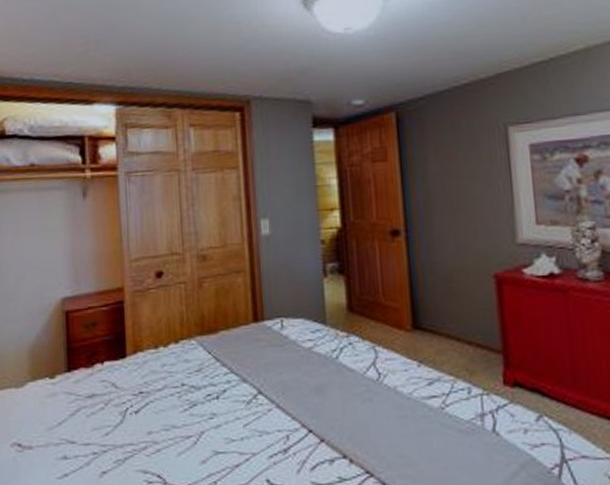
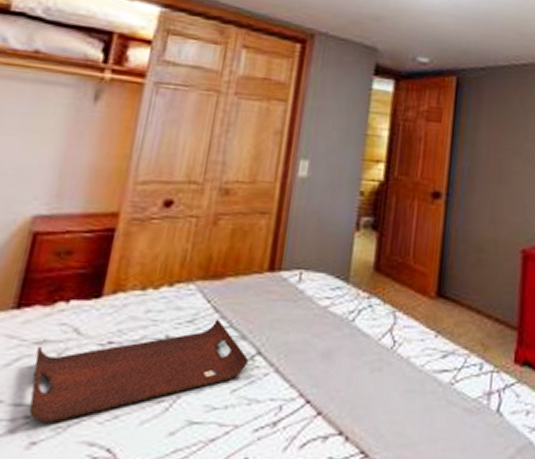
serving tray: none [90,366,252,457] -> present [29,318,248,423]

